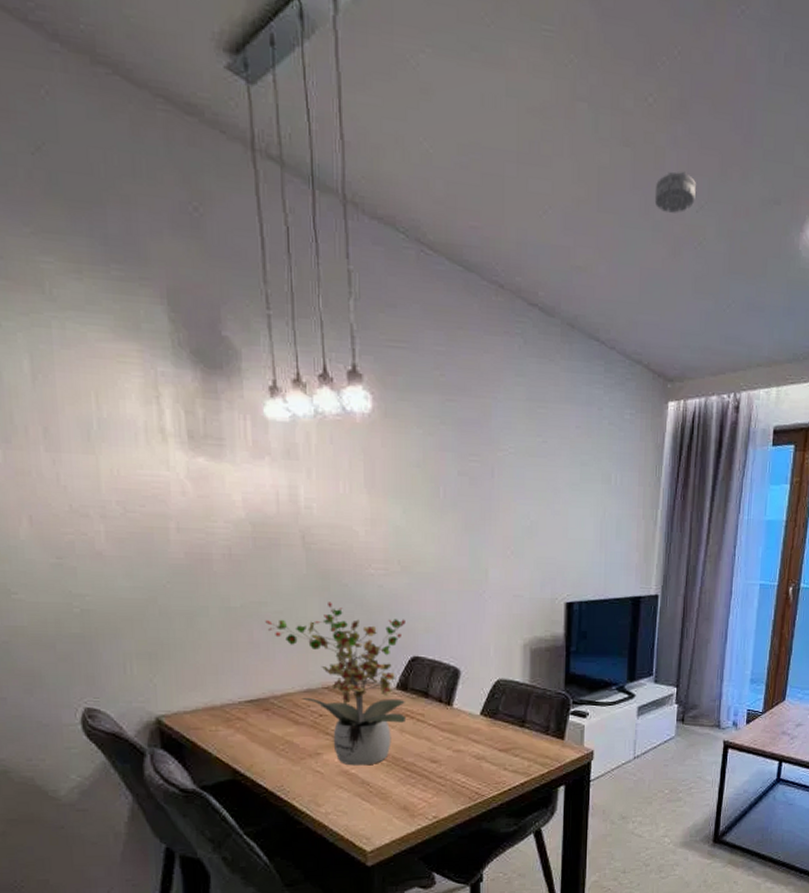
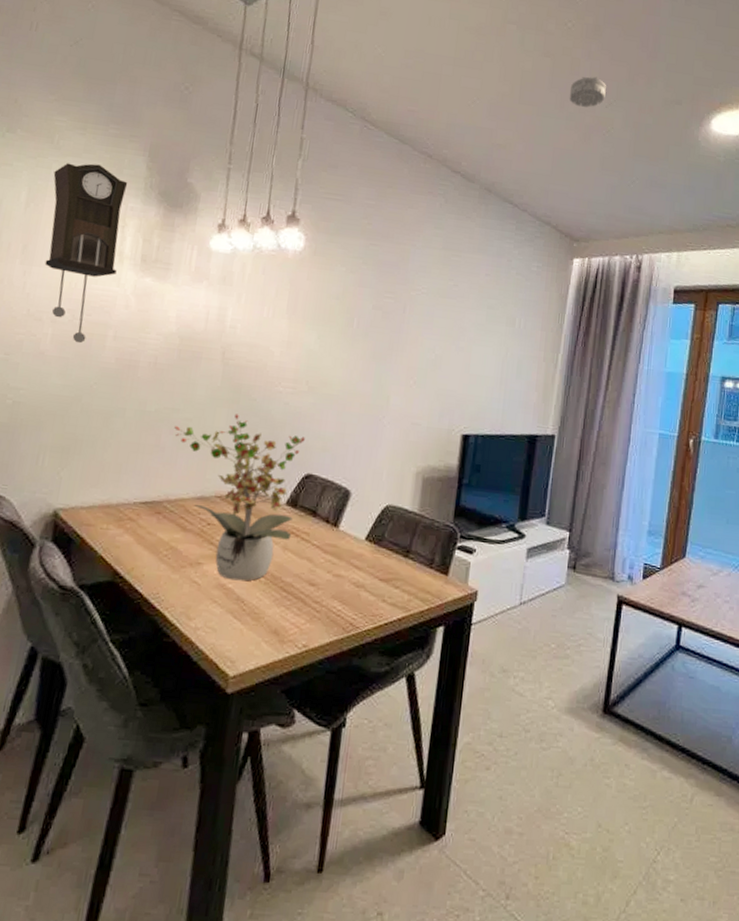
pendulum clock: none [56,318,162,540] -> present [44,163,128,344]

